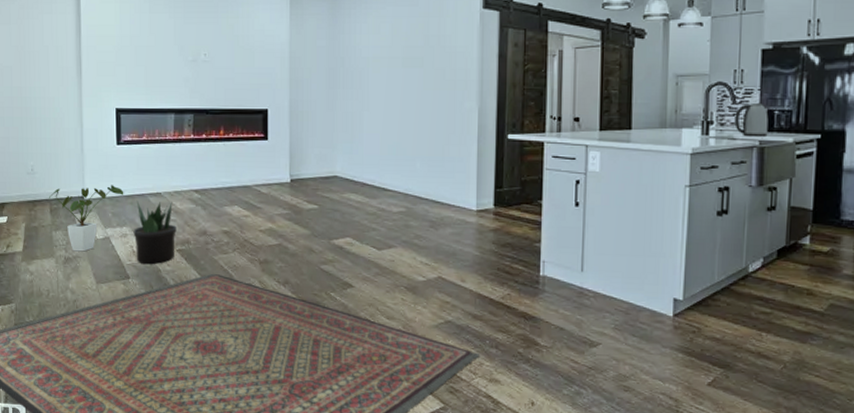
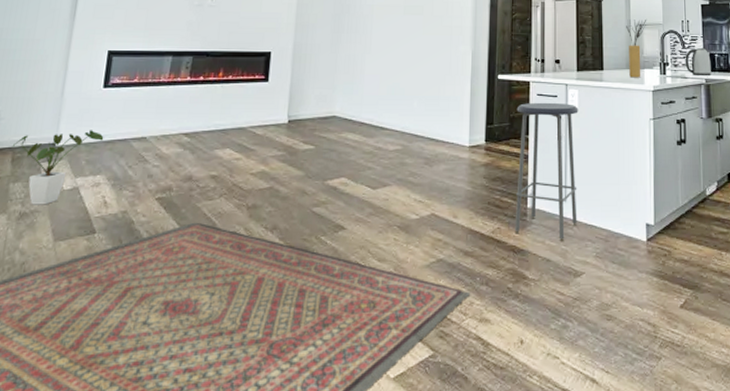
planter: present [133,201,176,264] -> none [106,145,159,215]
bar stool: none [526,165,600,311] -> present [514,102,578,241]
vase: none [662,68,689,139] -> present [626,19,647,78]

